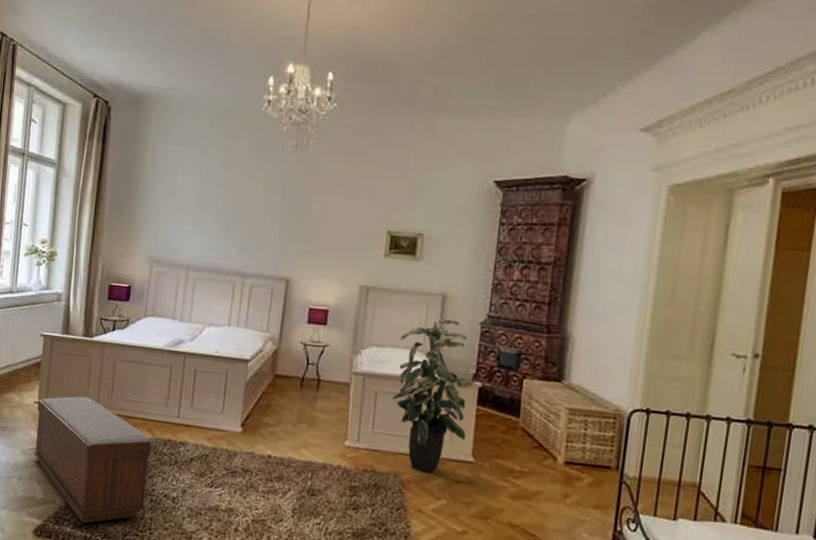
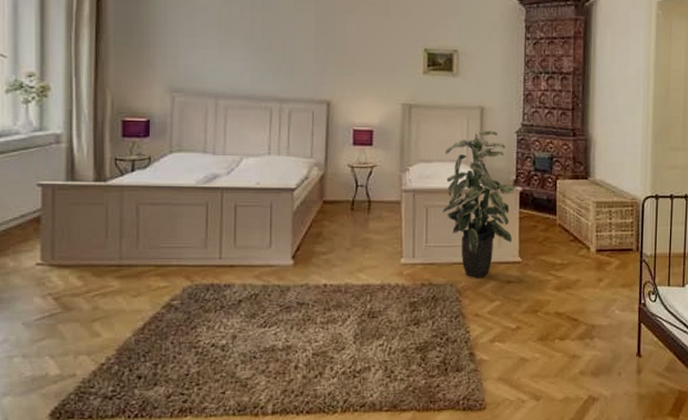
bench: present [34,396,152,524] -> none [41,249,192,394]

